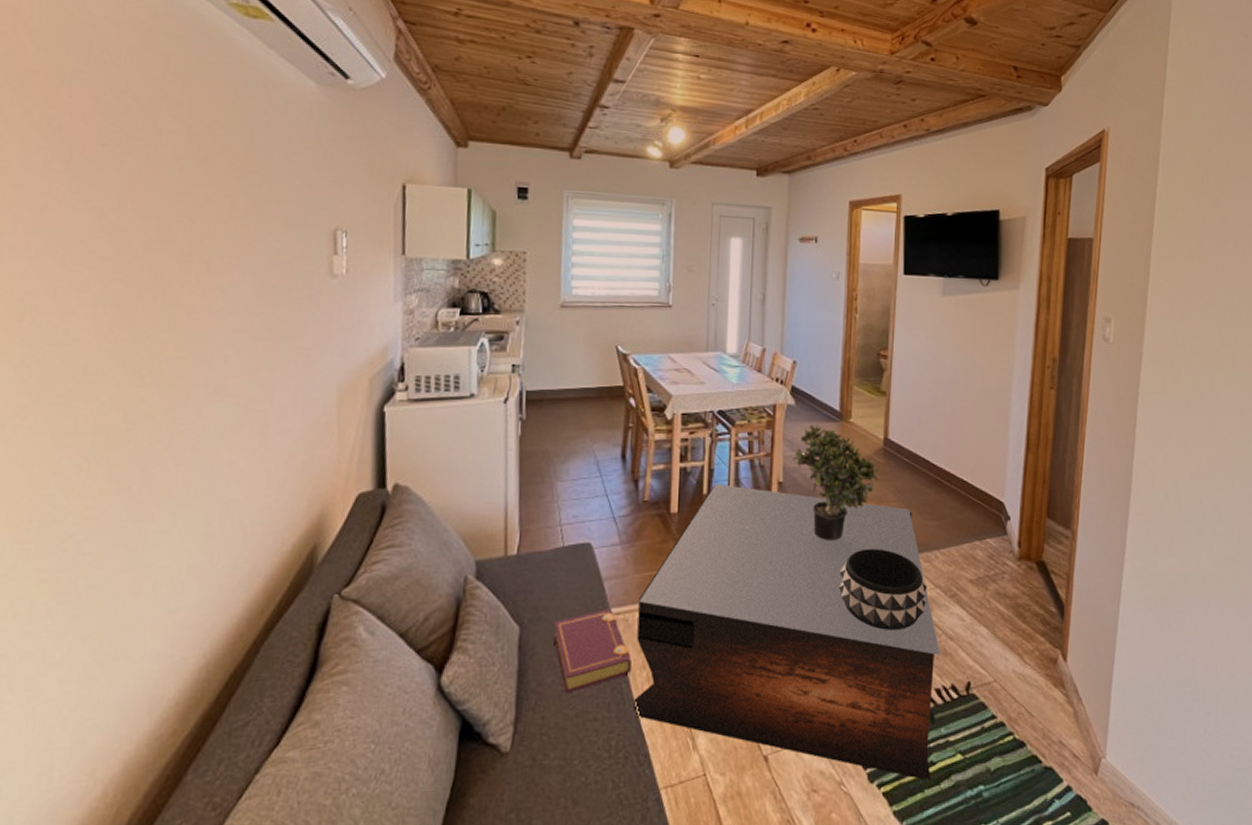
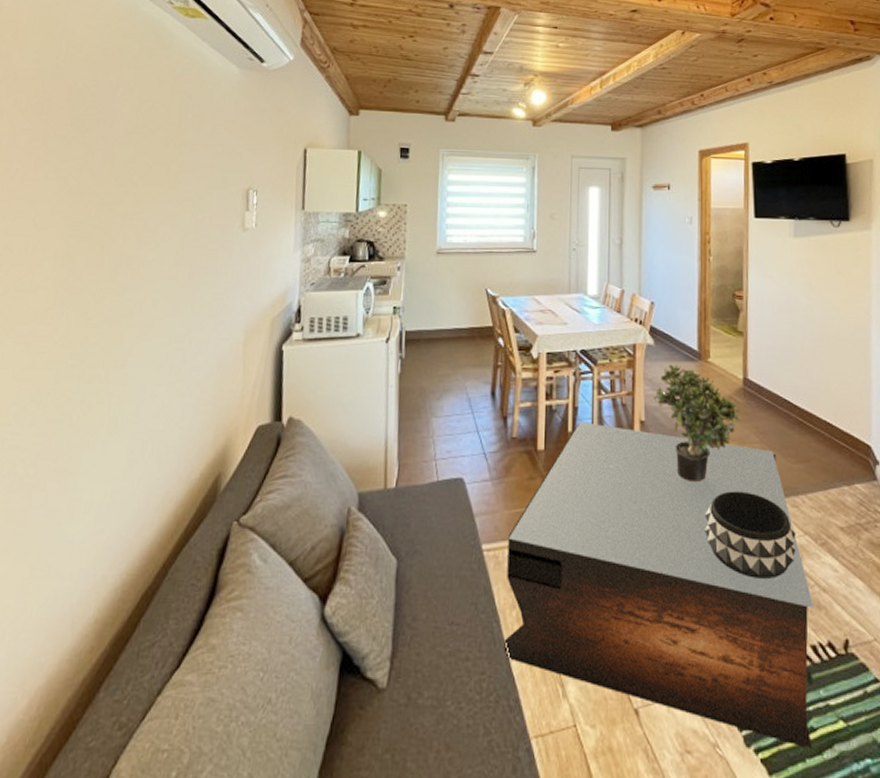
book: present [553,609,633,693] -> none [428,545,503,630]

